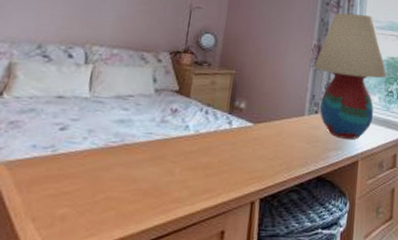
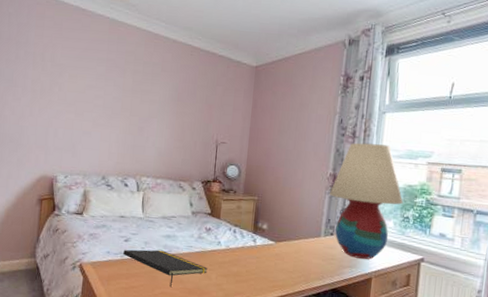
notepad: none [55,139,171,190] -> present [123,249,208,288]

